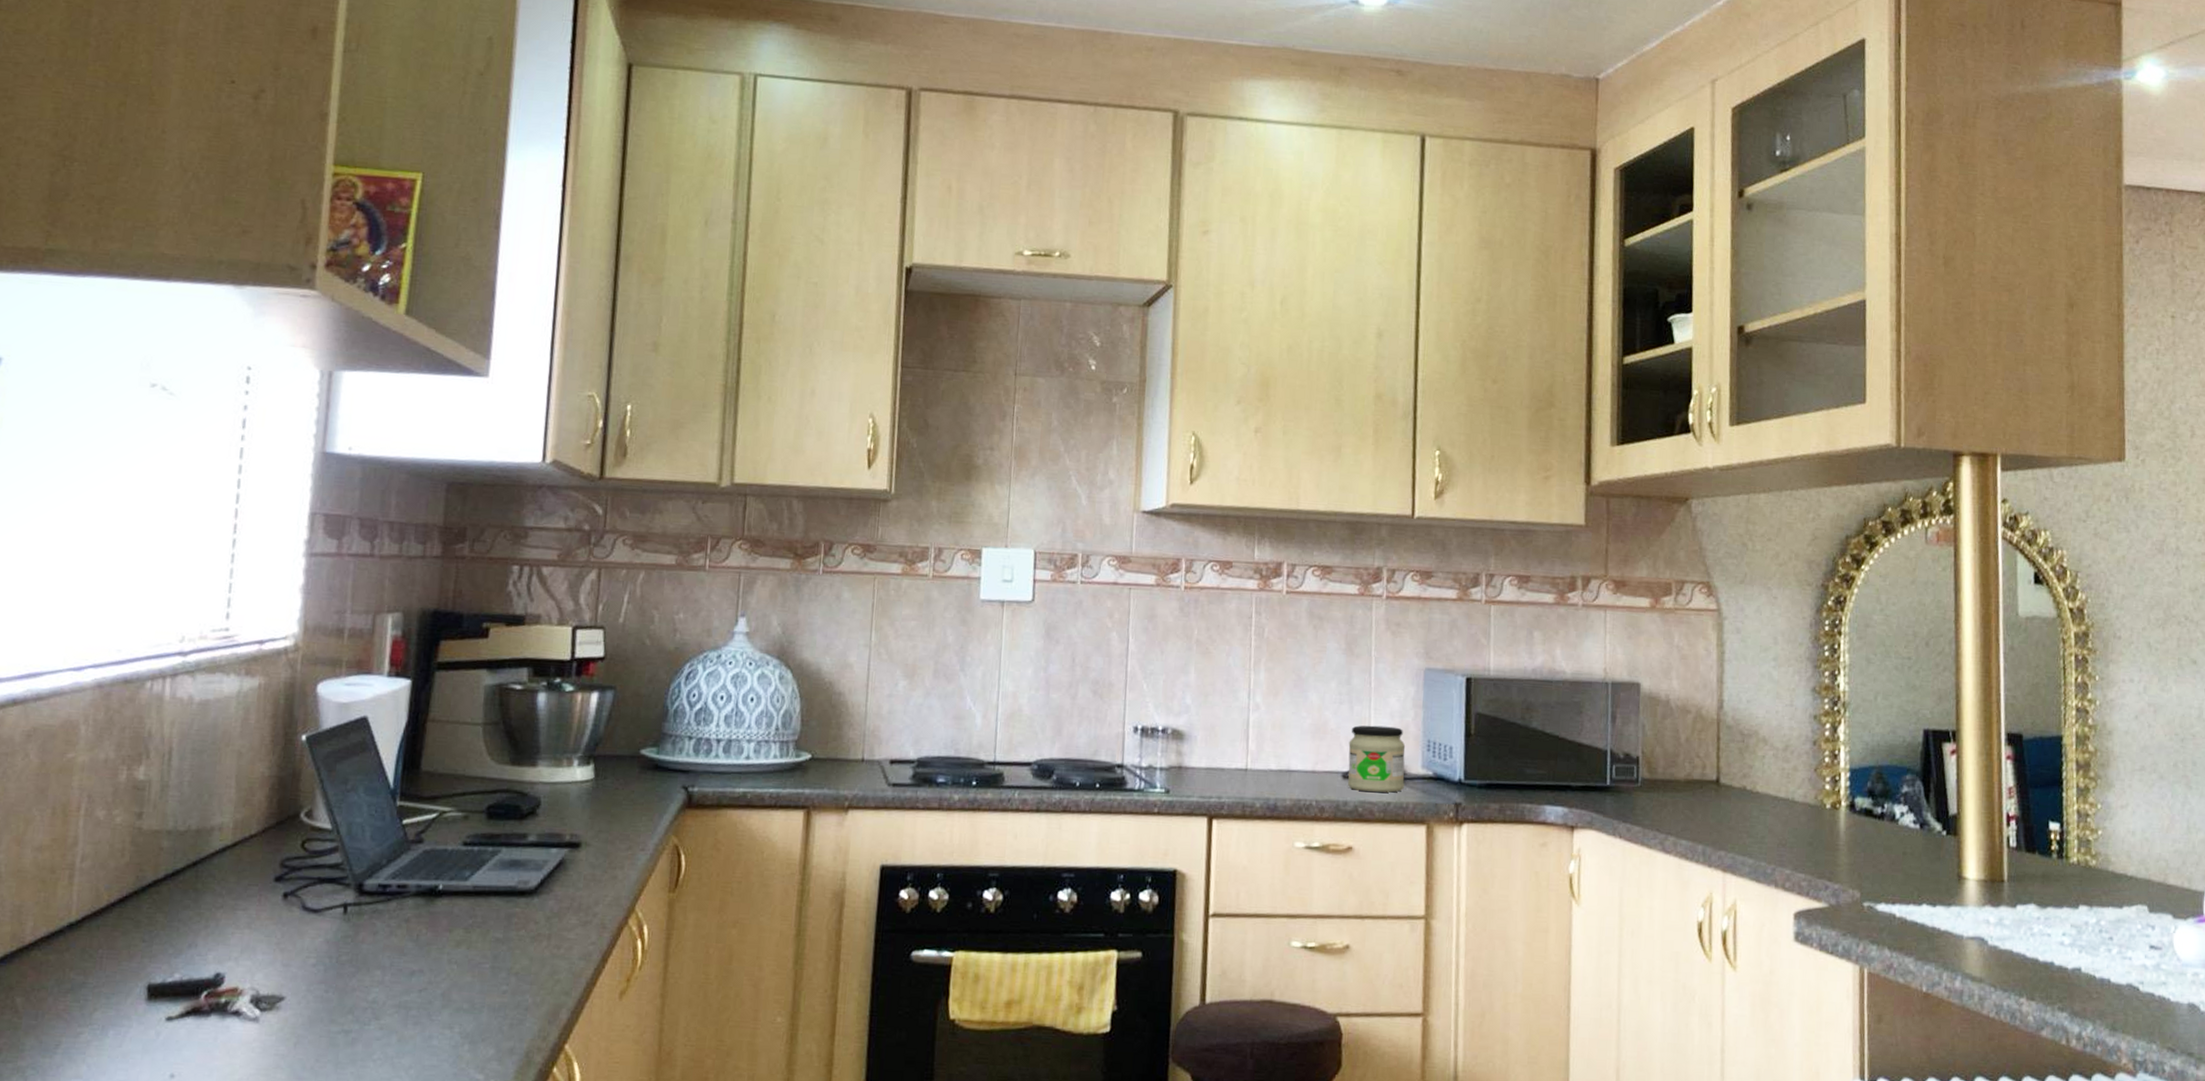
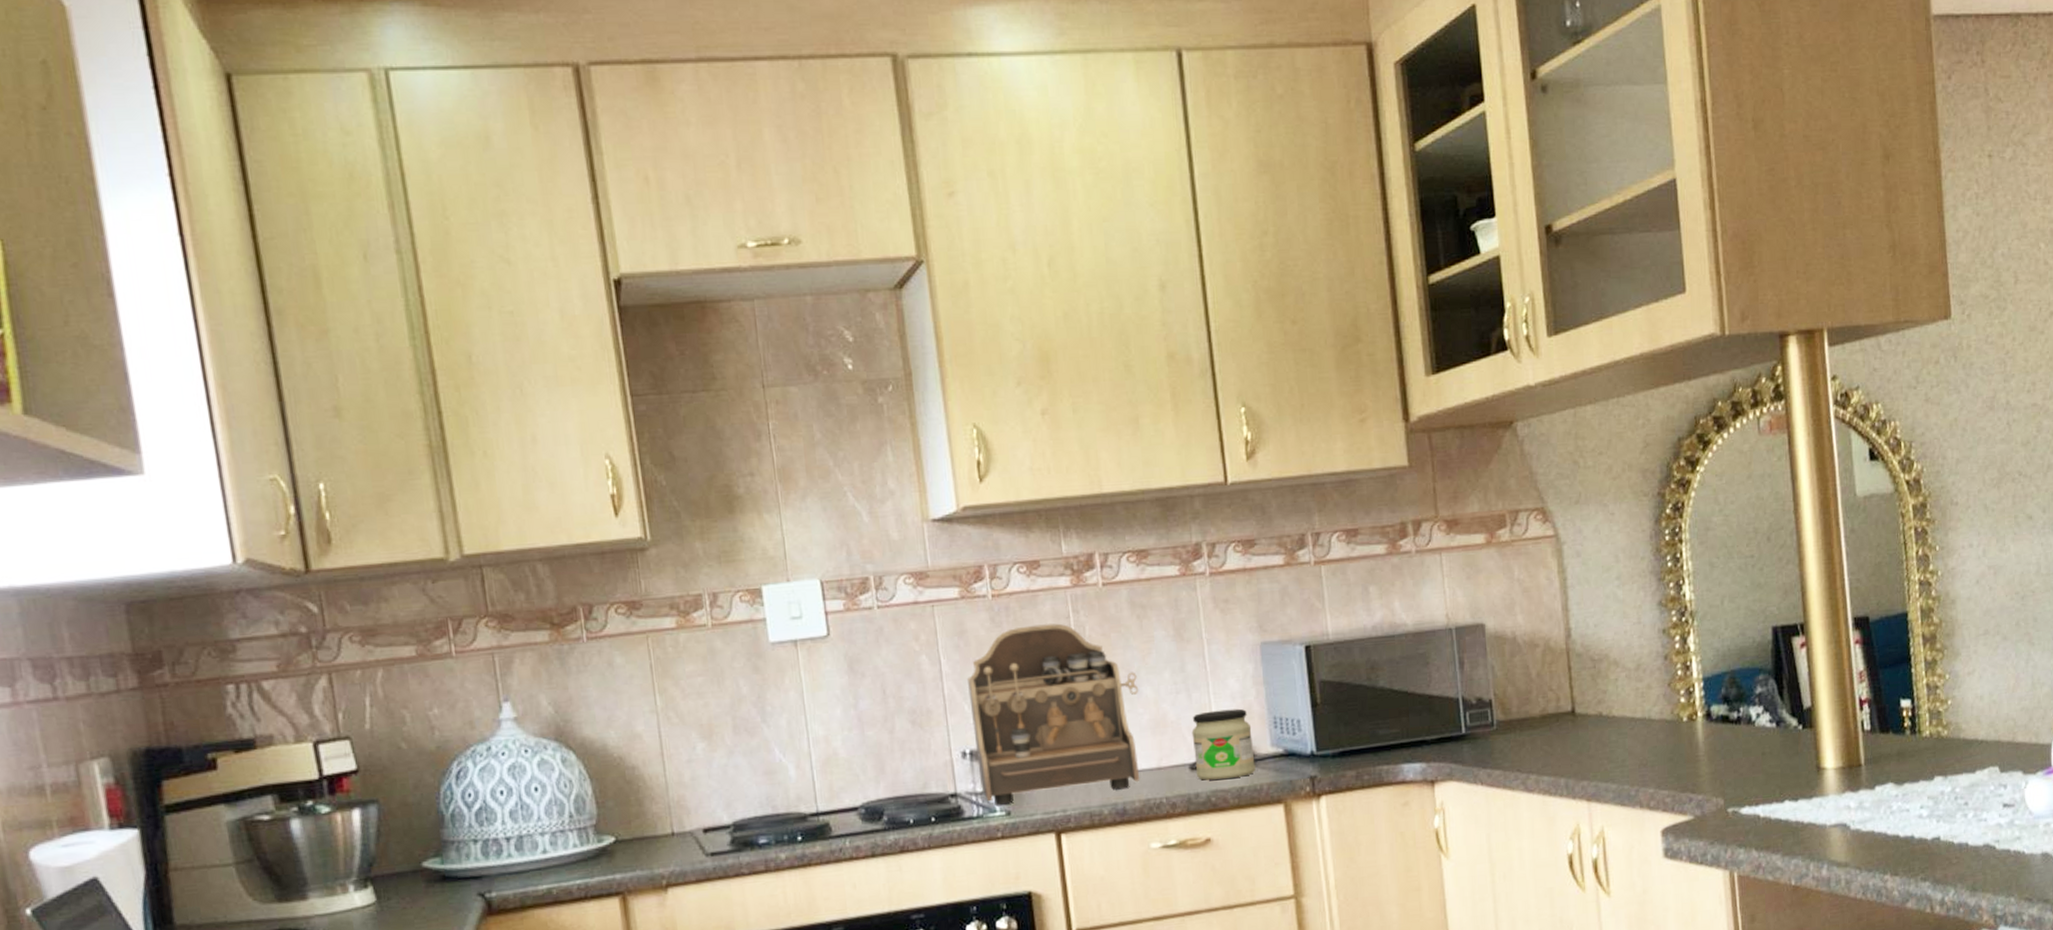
spice rack: none [1146,619,1306,785] -> present [966,623,1140,805]

